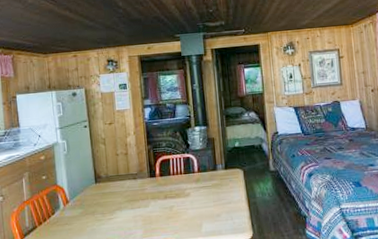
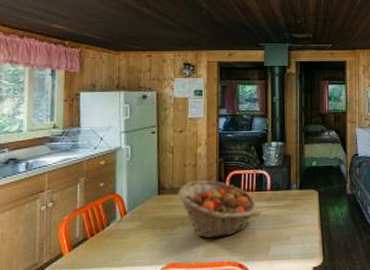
fruit basket: none [113,166,187,220] -> present [178,179,257,239]

